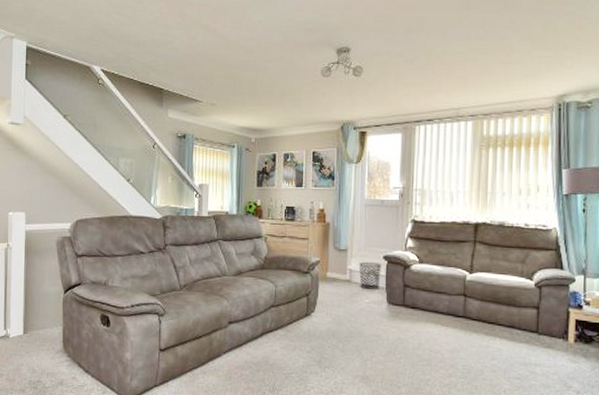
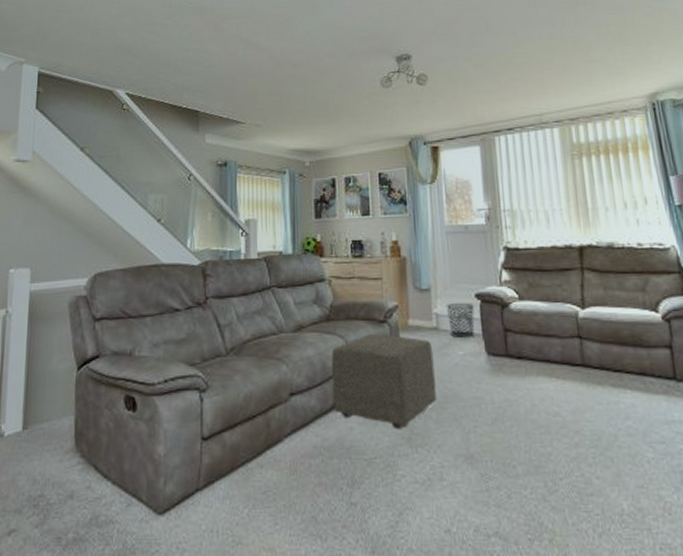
ottoman: none [262,282,345,354] -> present [332,334,436,428]

